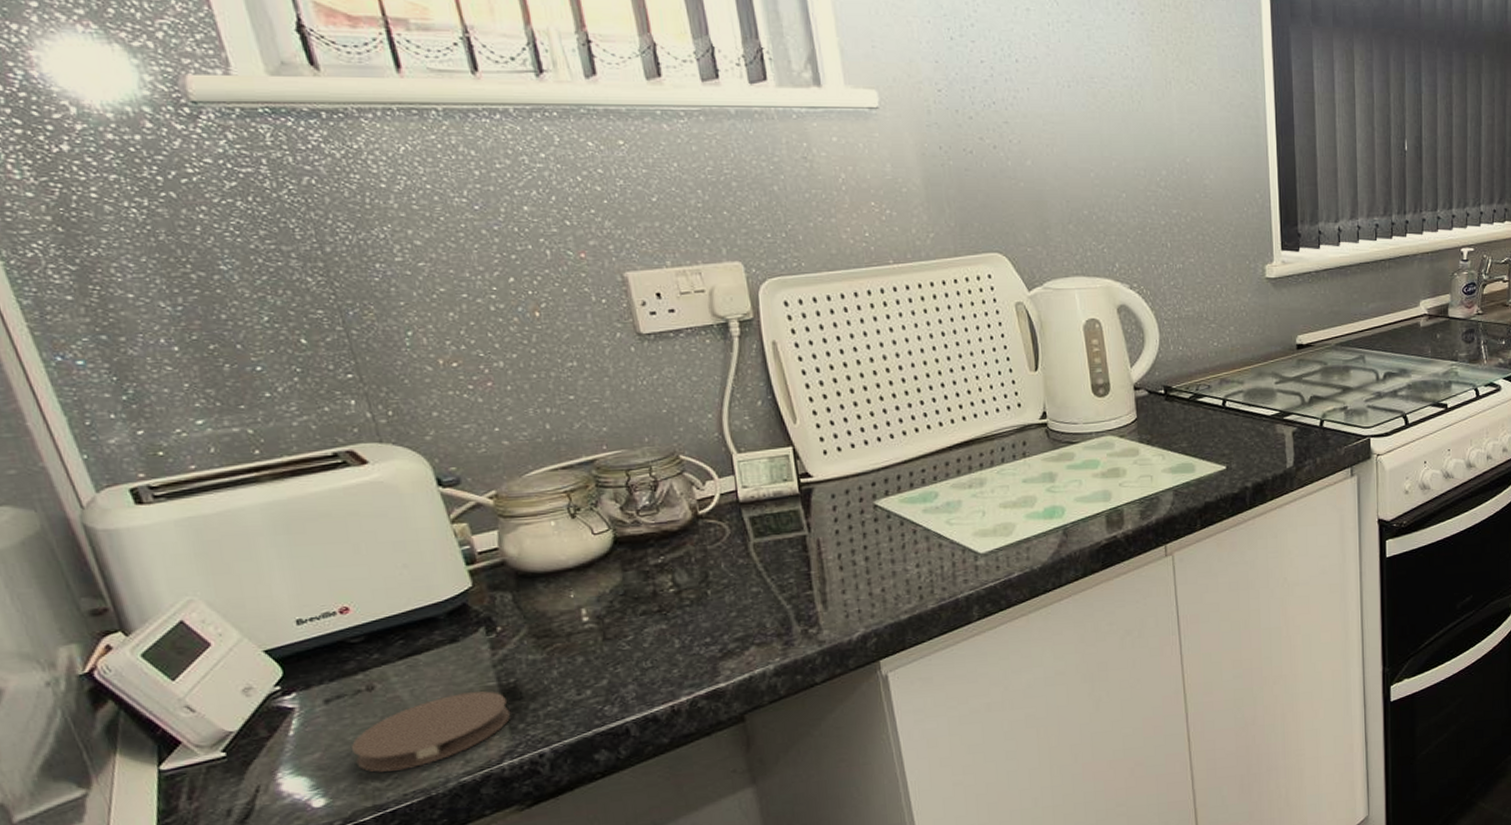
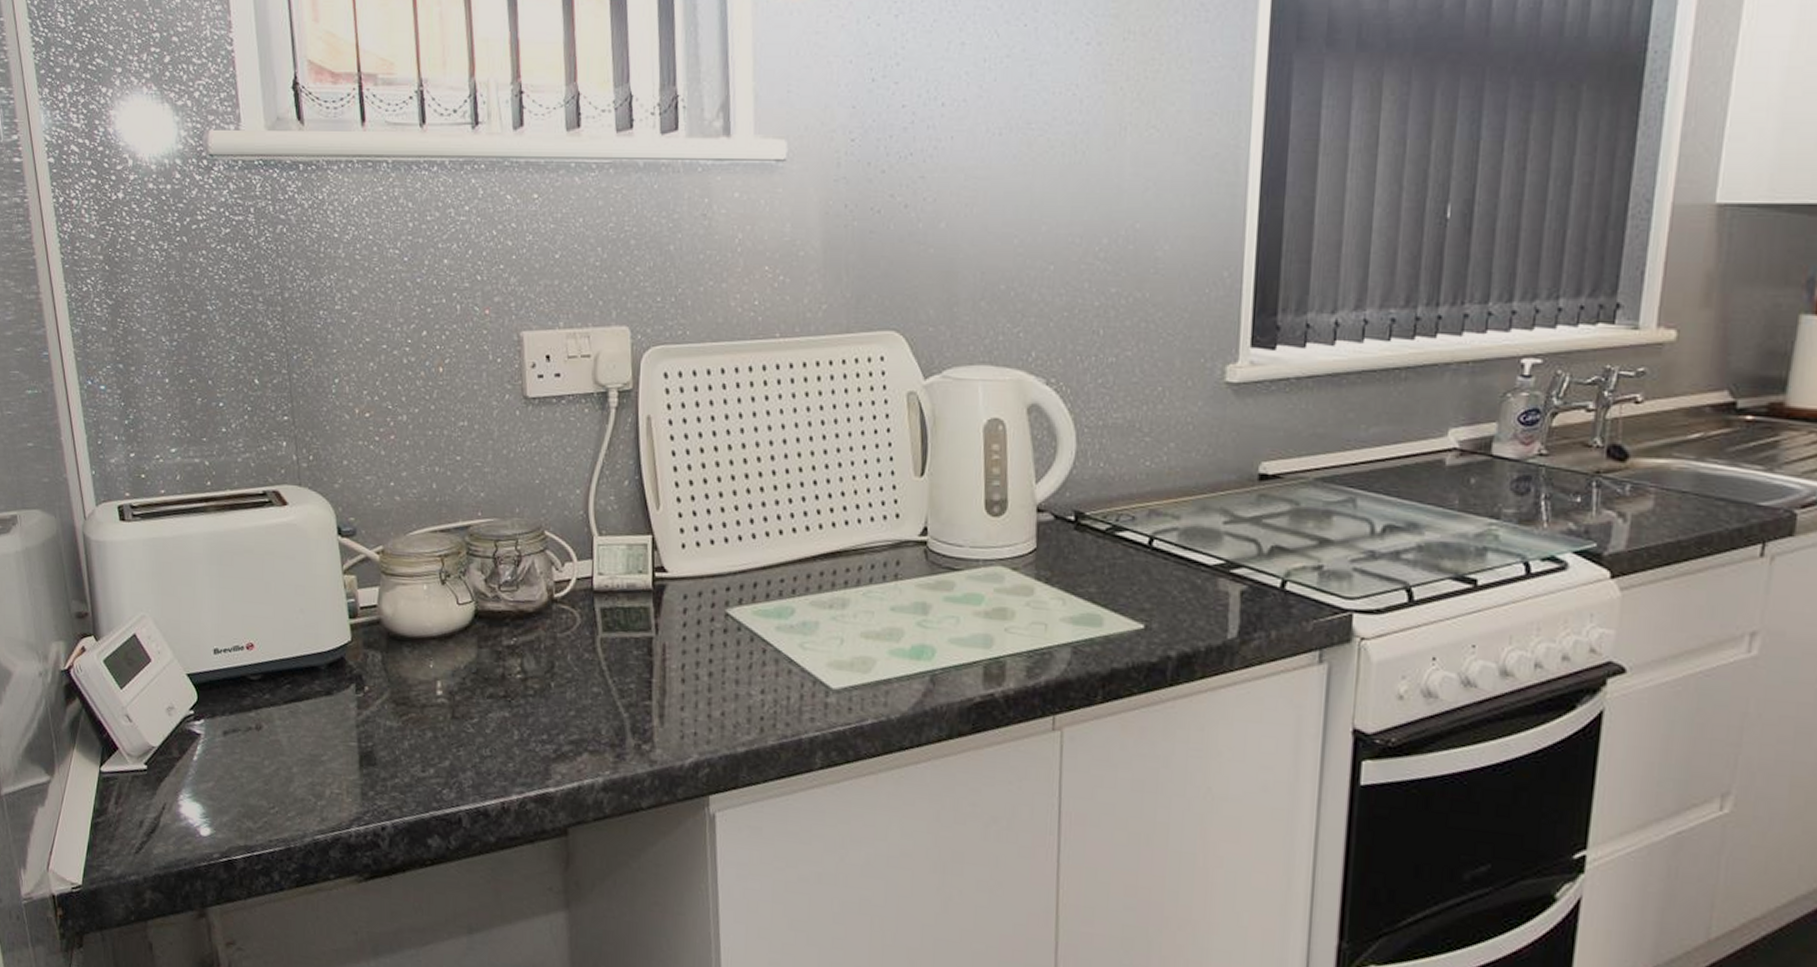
coaster: present [350,691,511,772] -> none [236,748,365,815]

